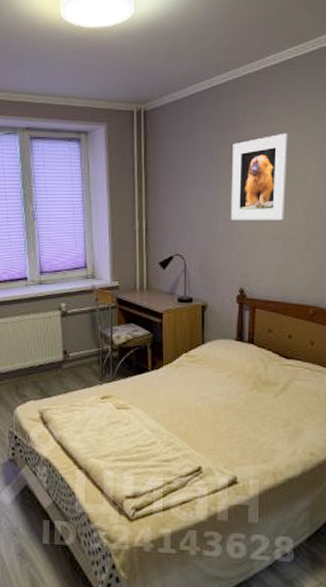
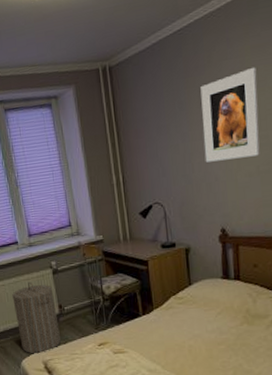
laundry hamper: none [14,322,61,402] -> present [12,281,61,354]

